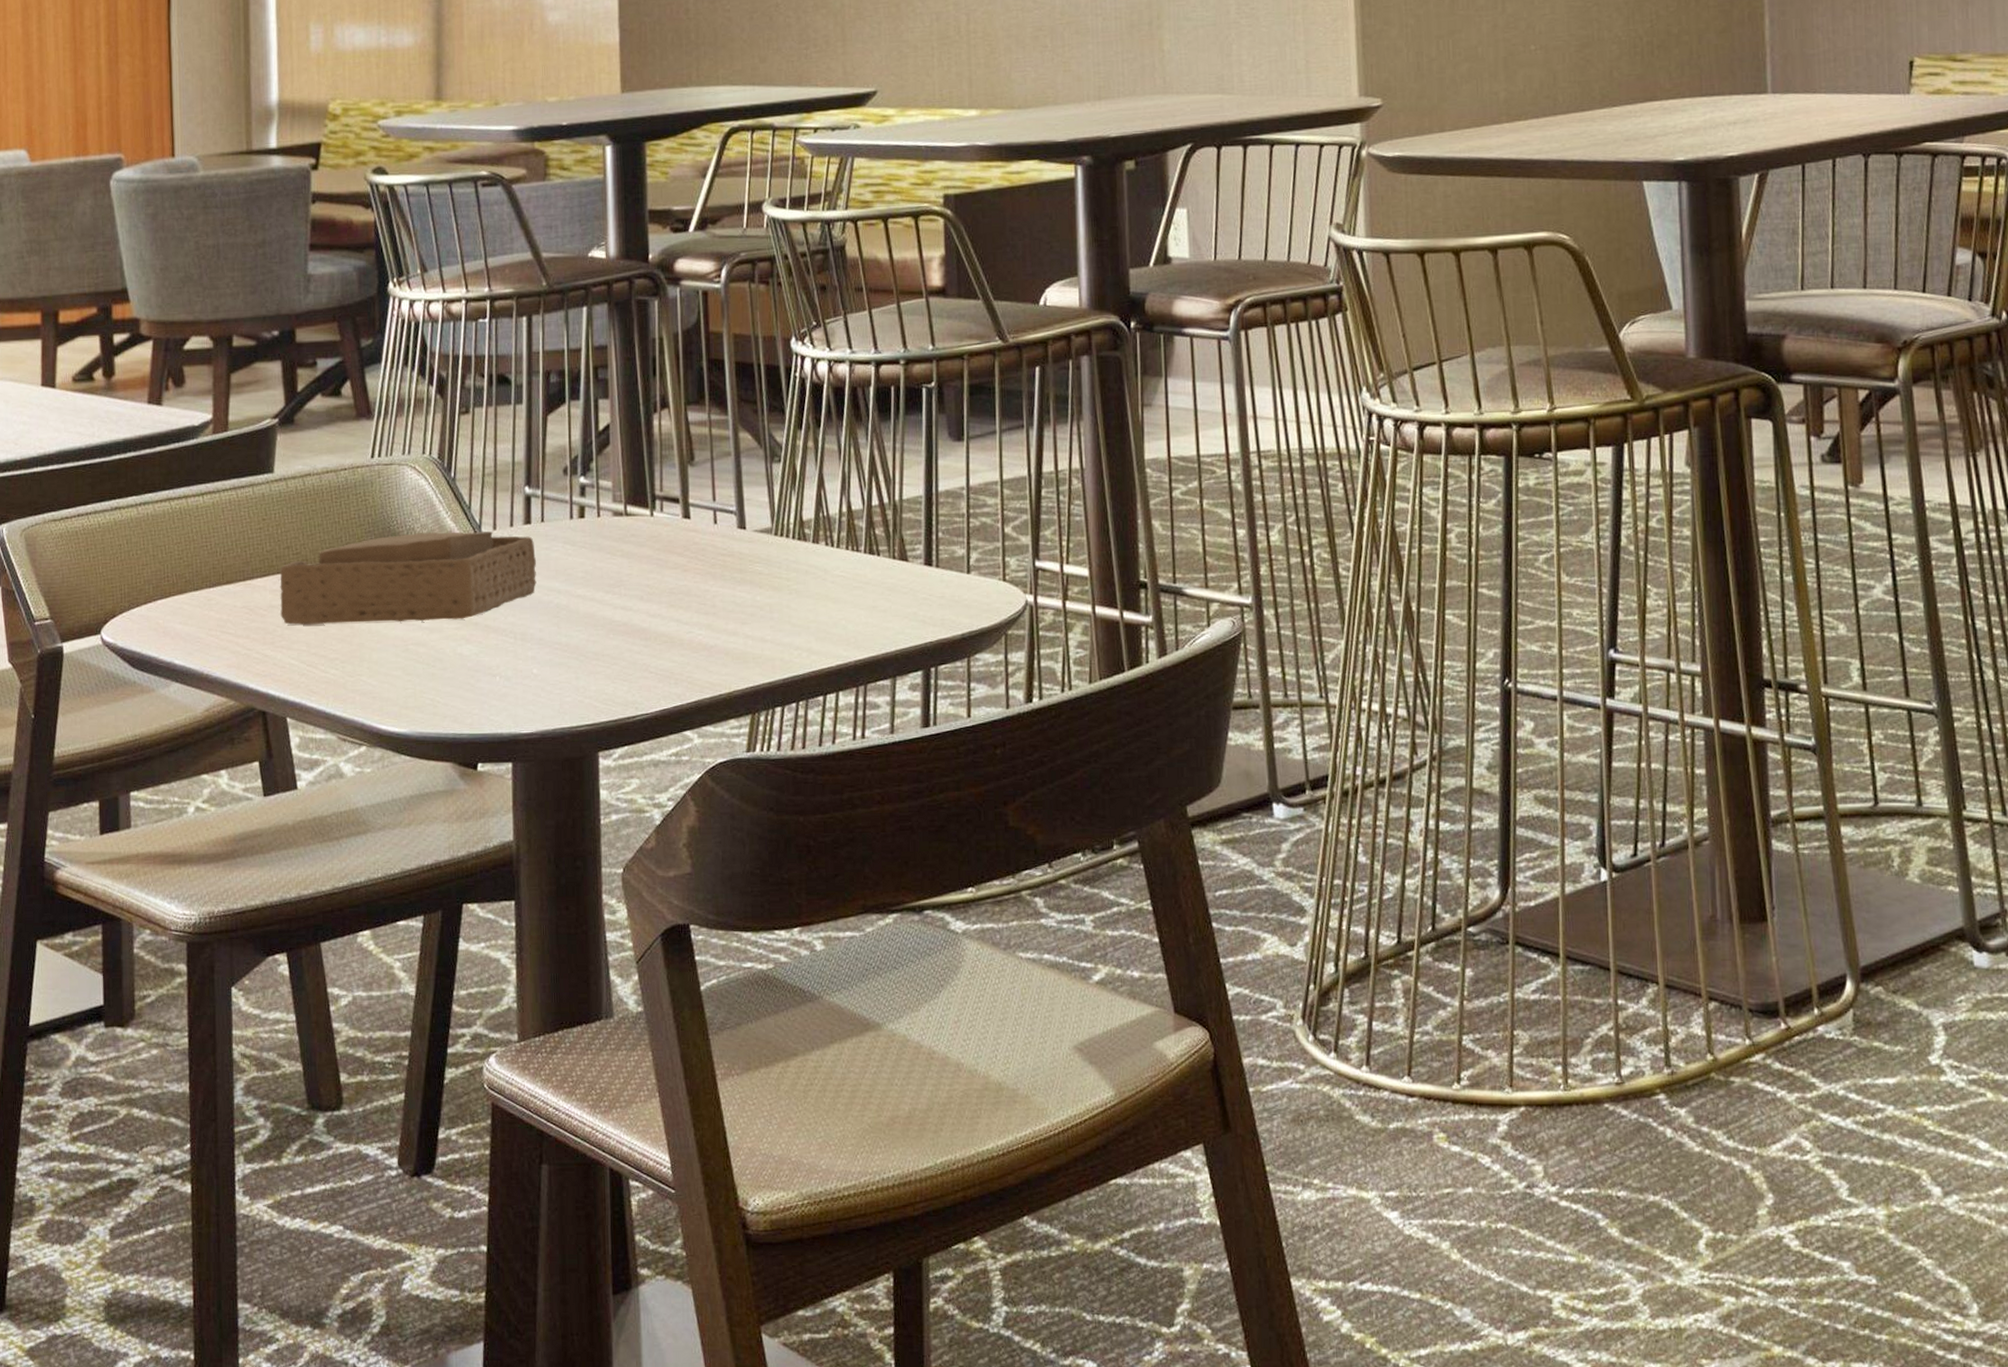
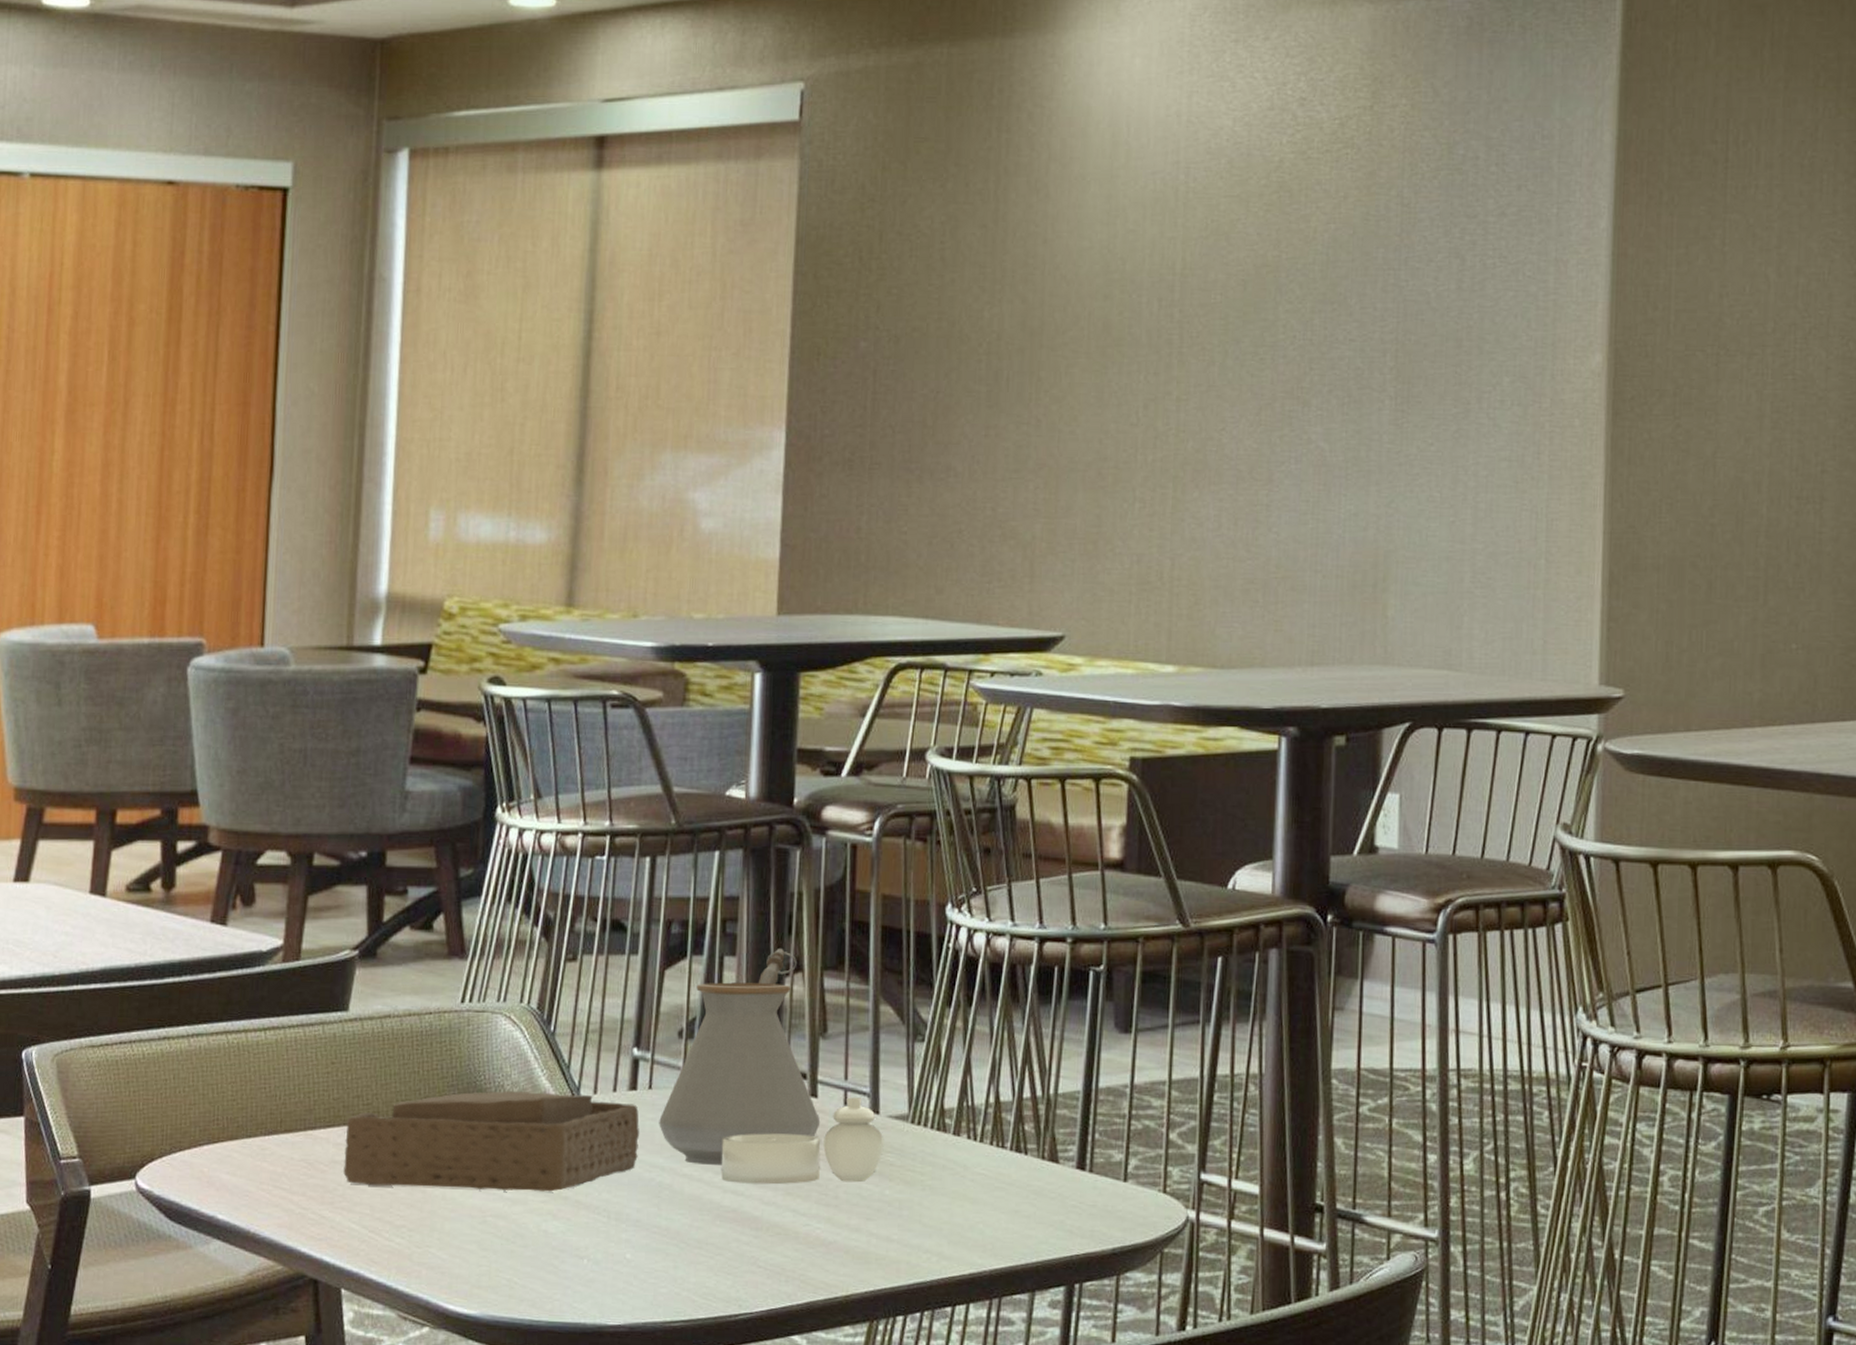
coffee pot: none [552,388,695,586] -> present [659,947,821,1165]
sugar bowl: none [609,516,752,600] -> present [721,1097,884,1185]

